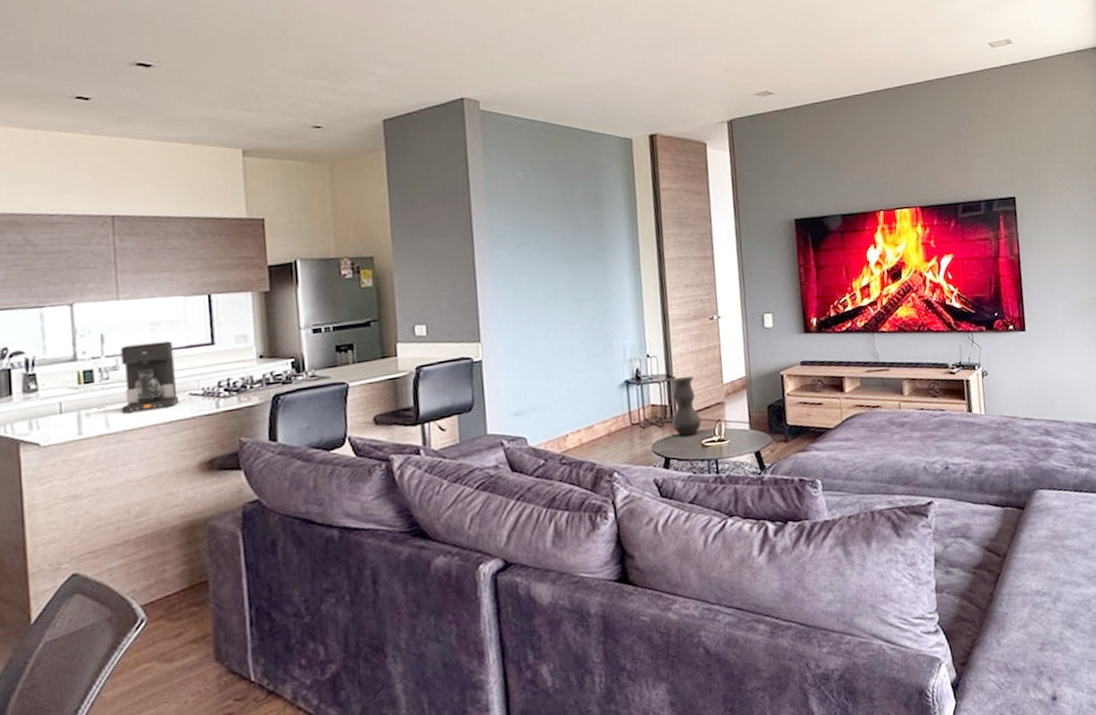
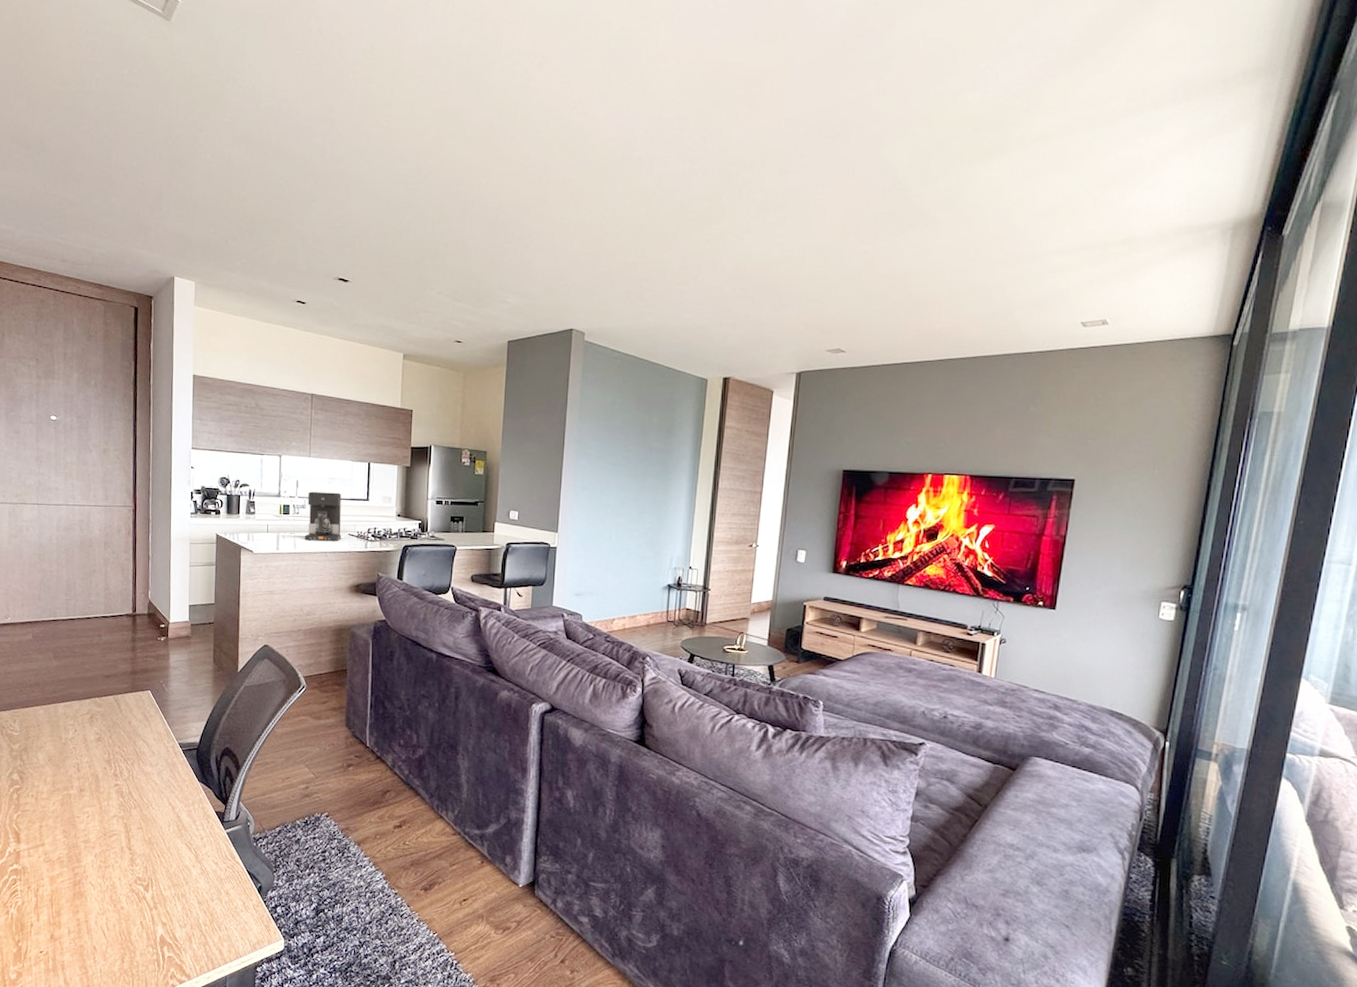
vase: present [668,376,702,438] -> none [701,590,727,641]

